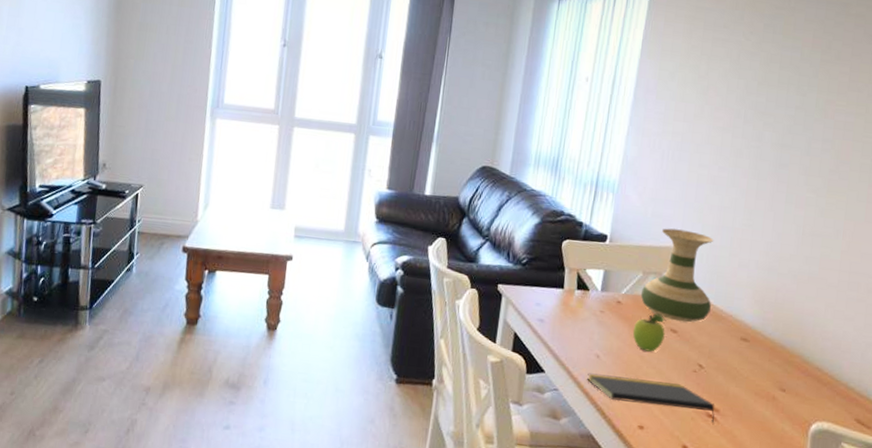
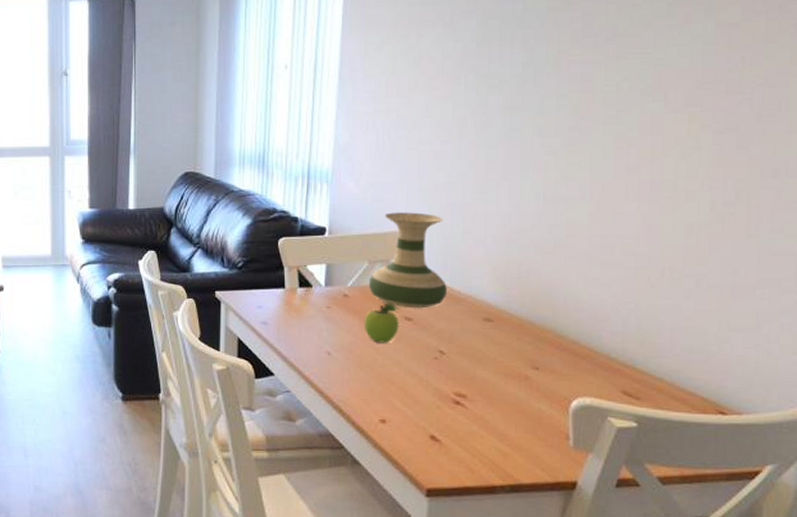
notepad: present [587,373,715,425] -> none [320,371,462,412]

